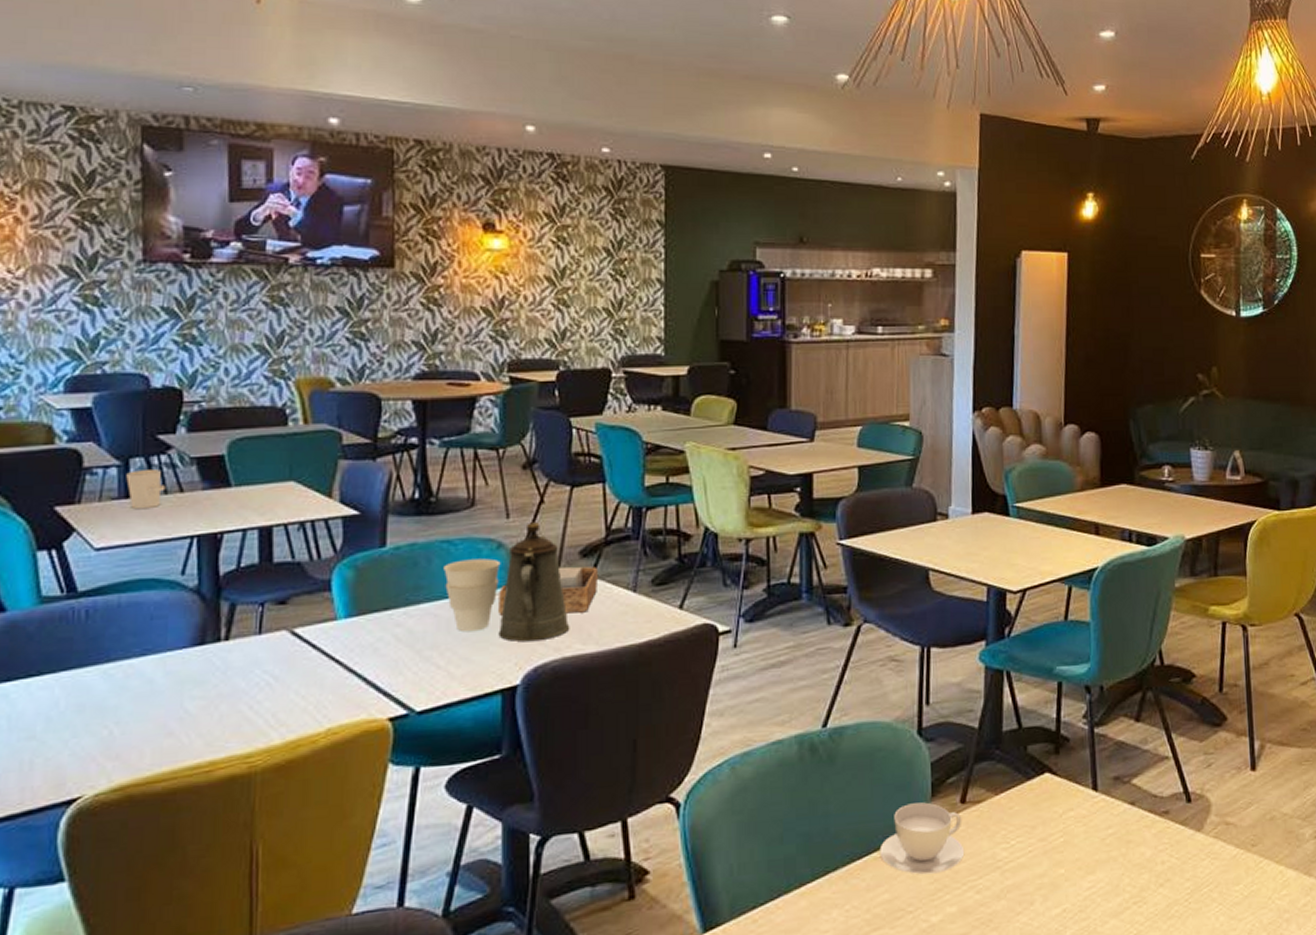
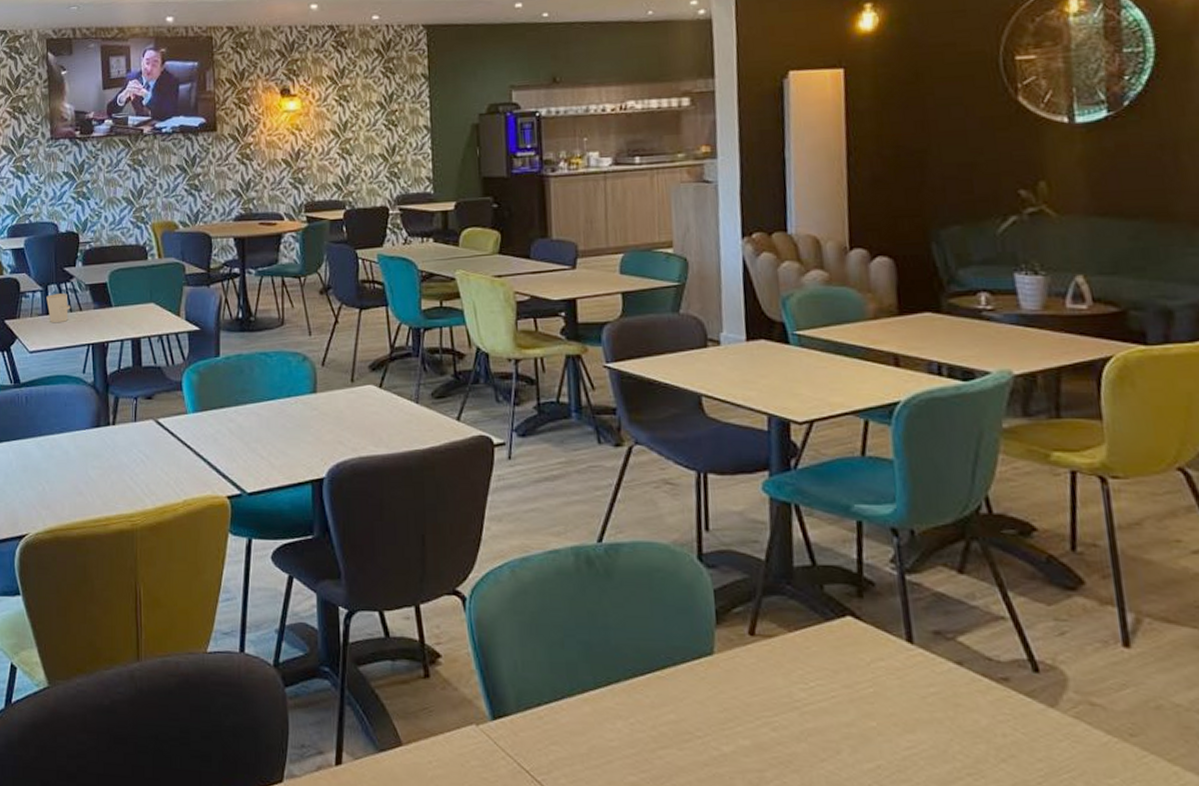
cup: present [443,558,501,633] -> none [263,369,306,430]
coffee pot: present [498,521,570,642] -> none [307,338,364,442]
napkin holder: present [499,566,599,616] -> none [306,378,386,419]
teacup: present [879,802,965,875] -> none [662,628,757,703]

